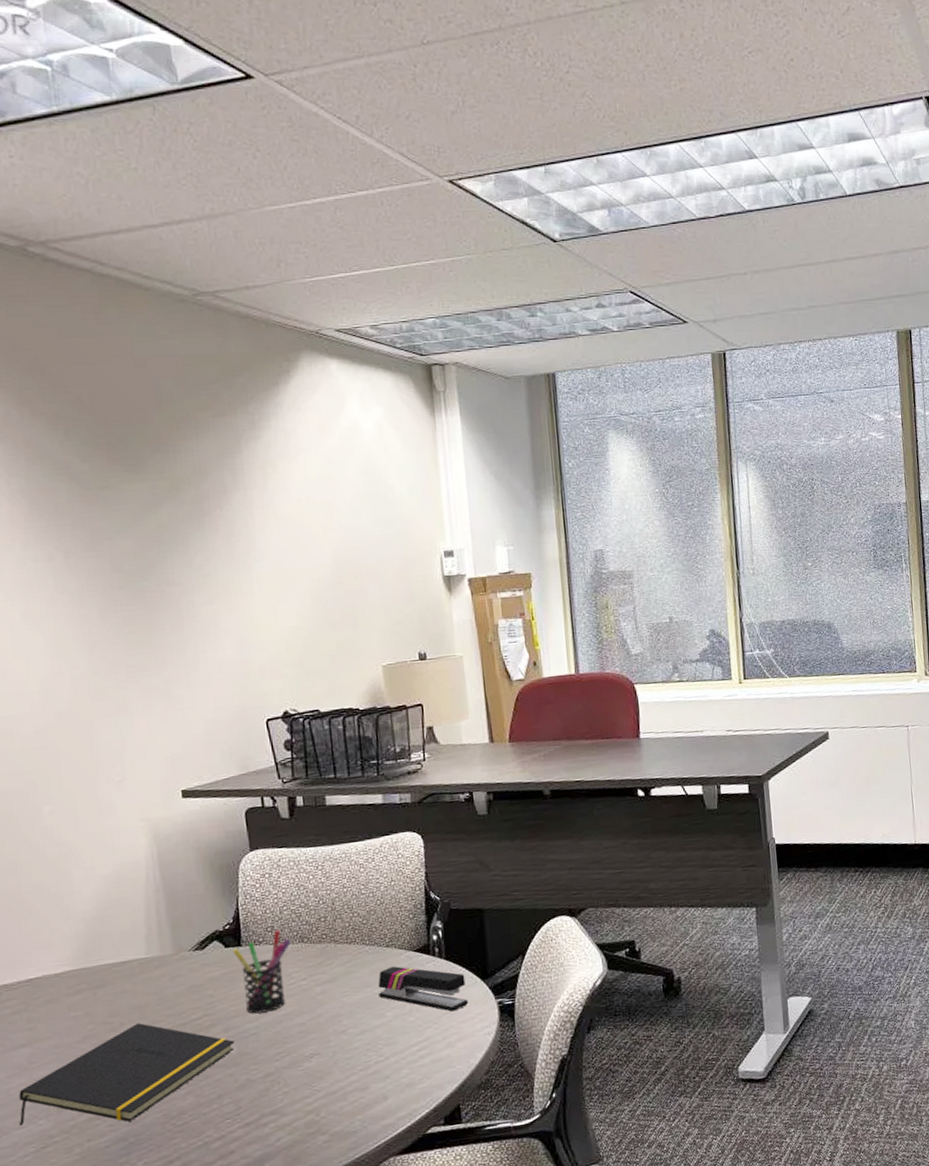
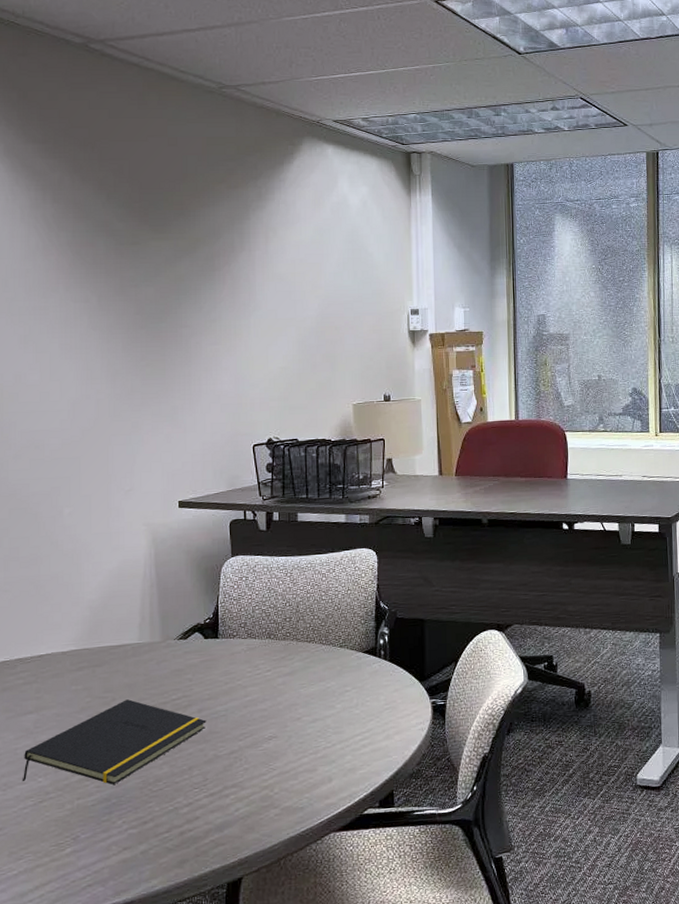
pen holder: present [232,930,291,1014] -> none [210,626,260,698]
stapler: present [378,966,469,1012] -> none [330,665,407,708]

